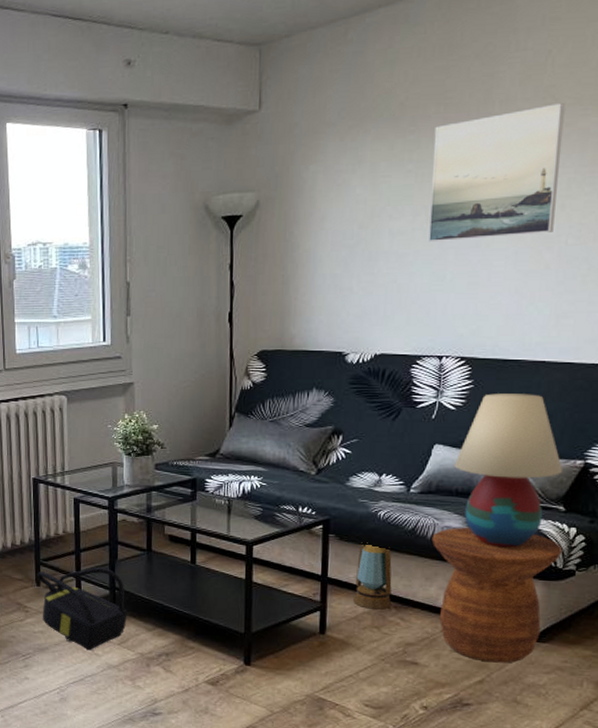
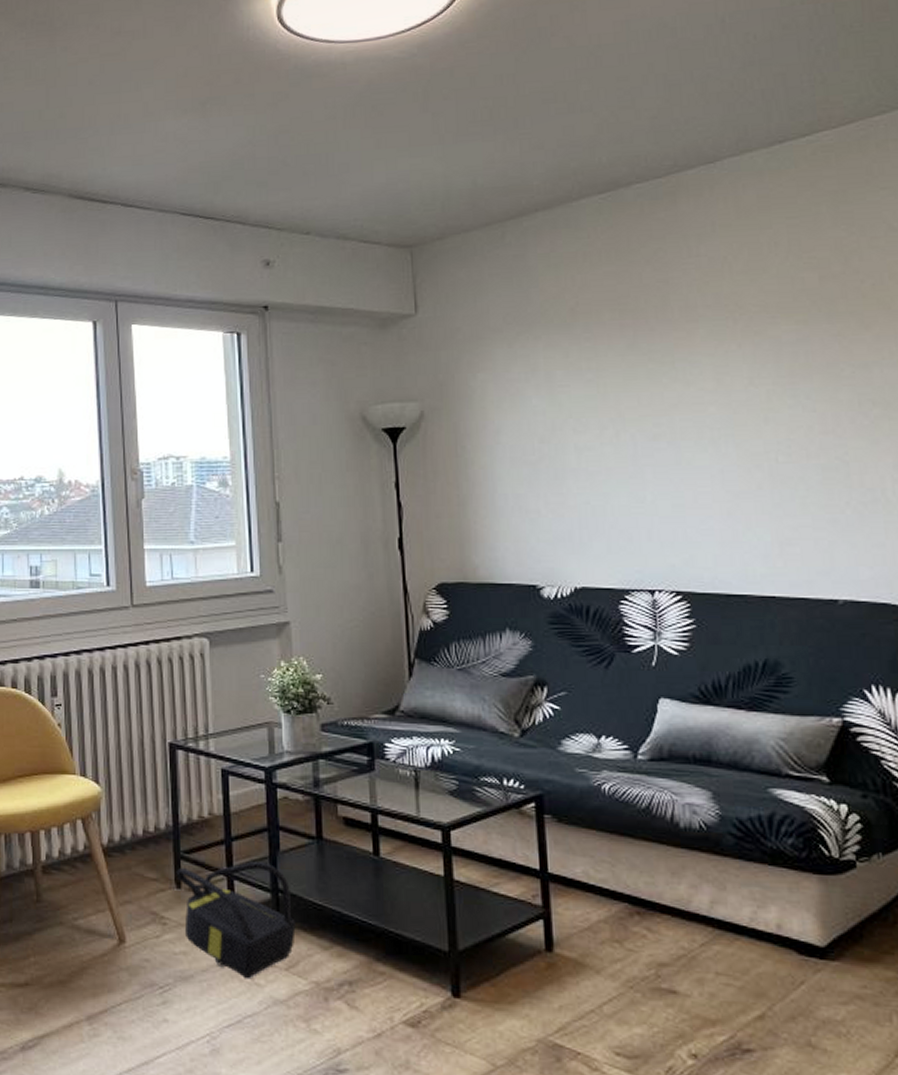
lantern: present [353,542,392,610] -> none [583,825,634,917]
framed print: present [427,103,565,242] -> none [612,311,760,459]
side table: present [431,527,563,663] -> none [672,804,836,990]
table lamp: present [454,393,564,548] -> none [686,635,819,831]

